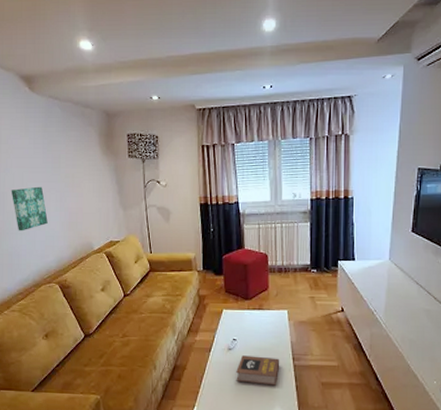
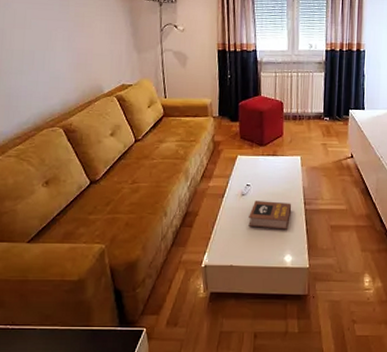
wall art: present [11,186,48,231] -> none [11,24,53,71]

